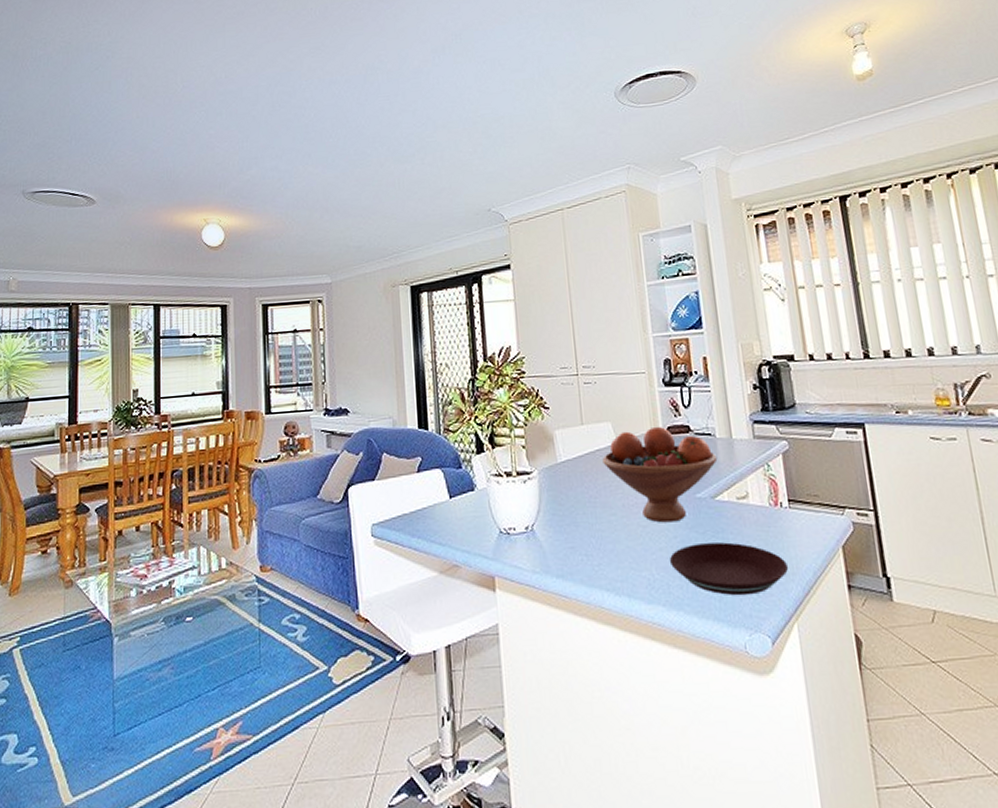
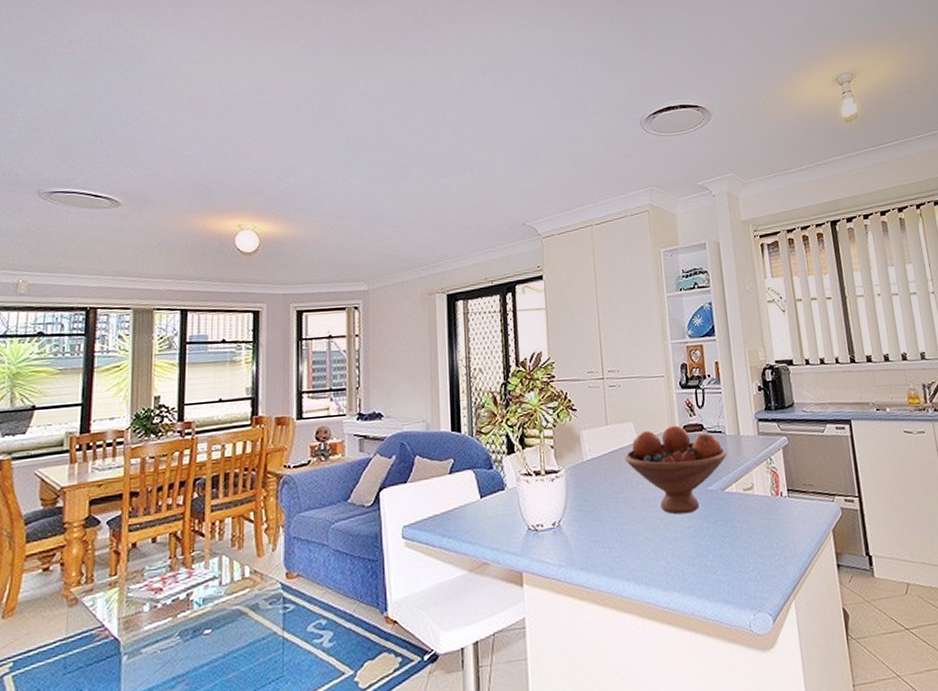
plate: present [669,542,788,596] -> none [683,530,787,579]

